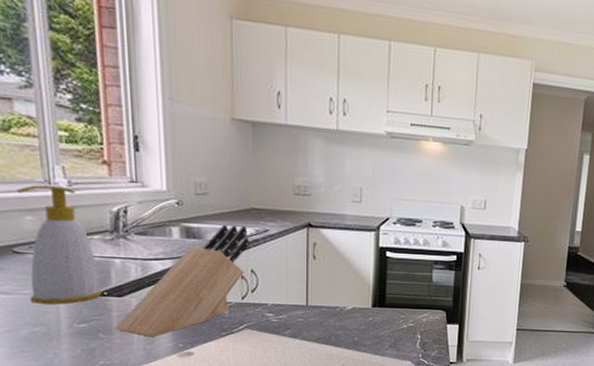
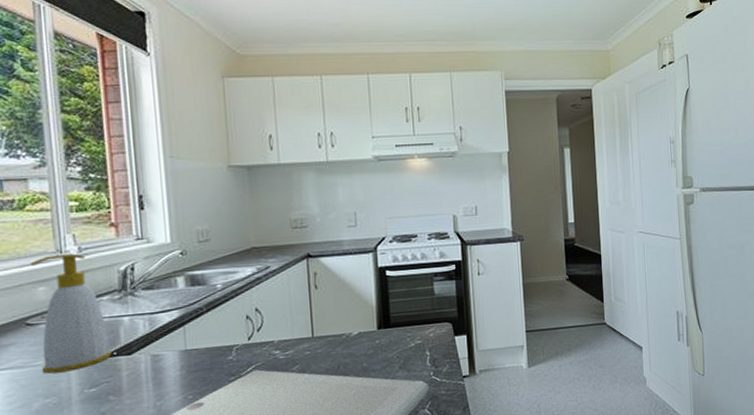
knife block: present [114,224,249,337] -> none [124,265,252,393]

